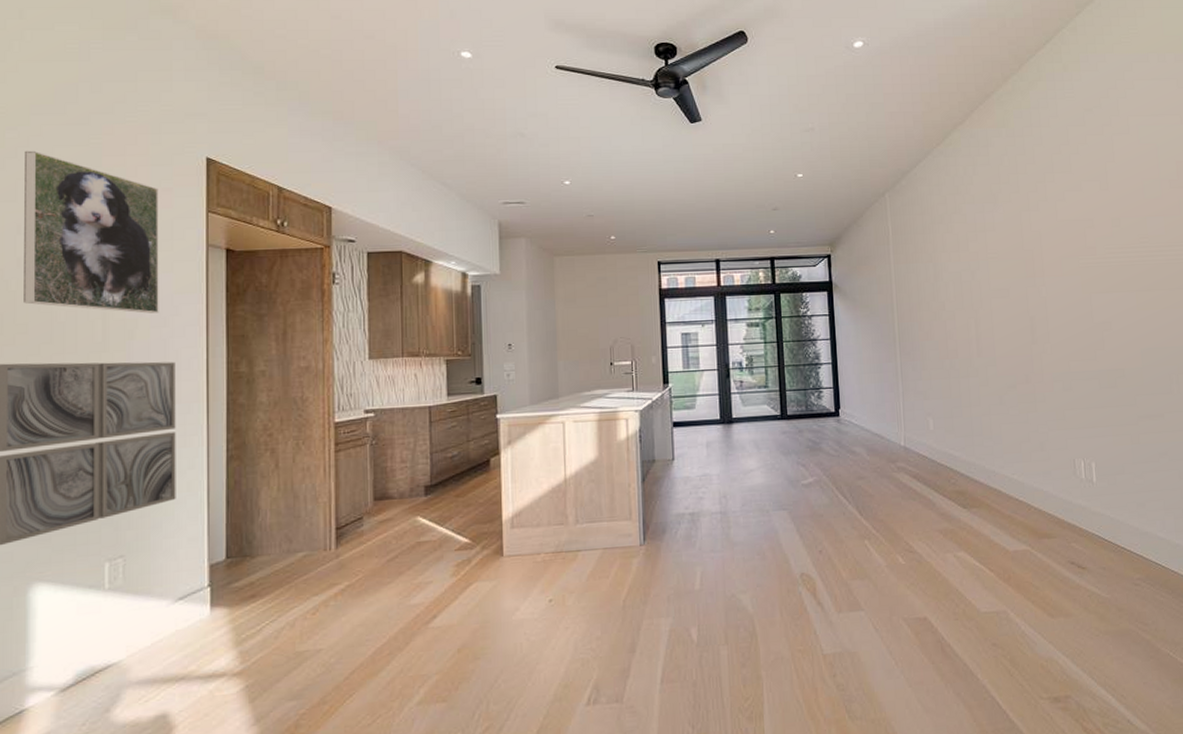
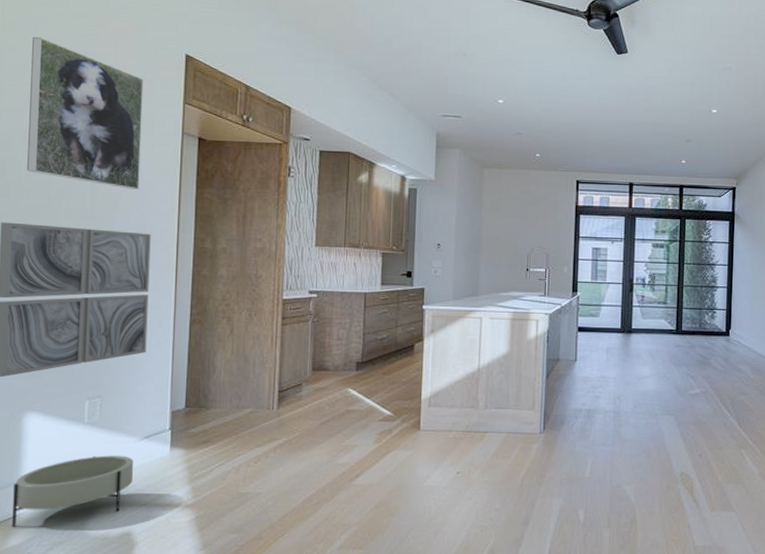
planter: none [20,623,168,724] -> present [12,455,134,527]

